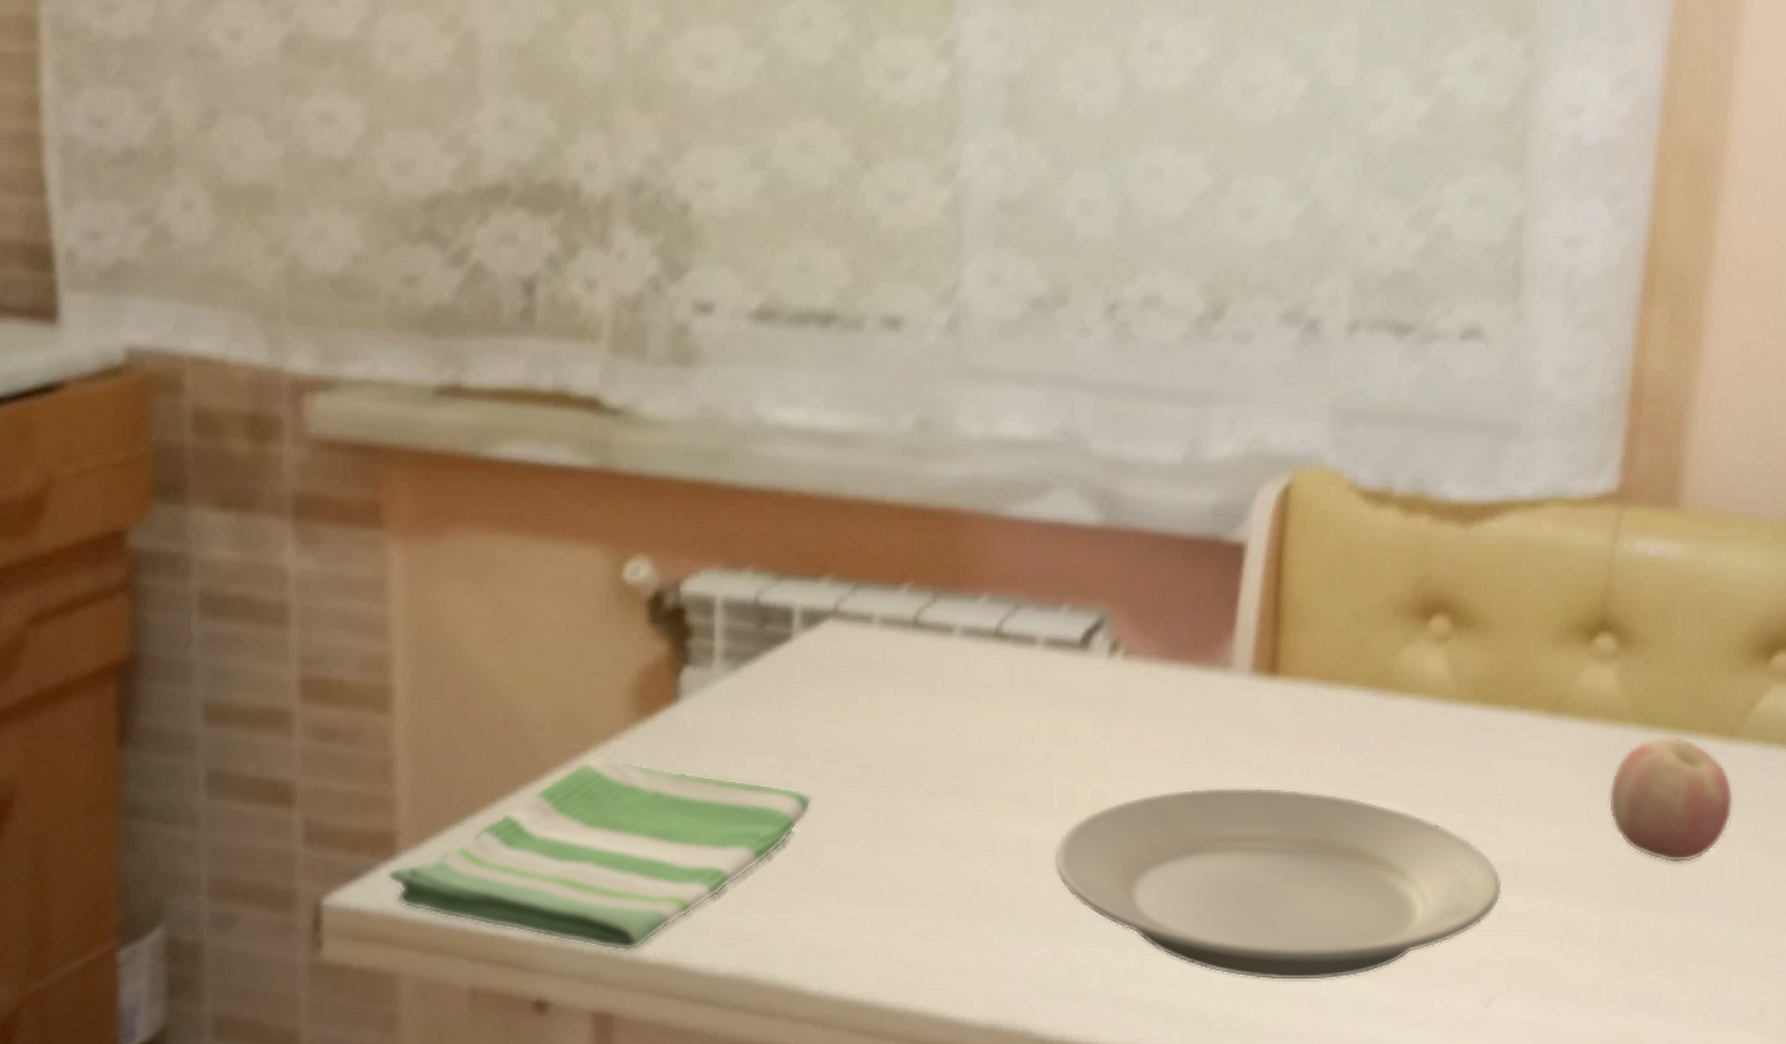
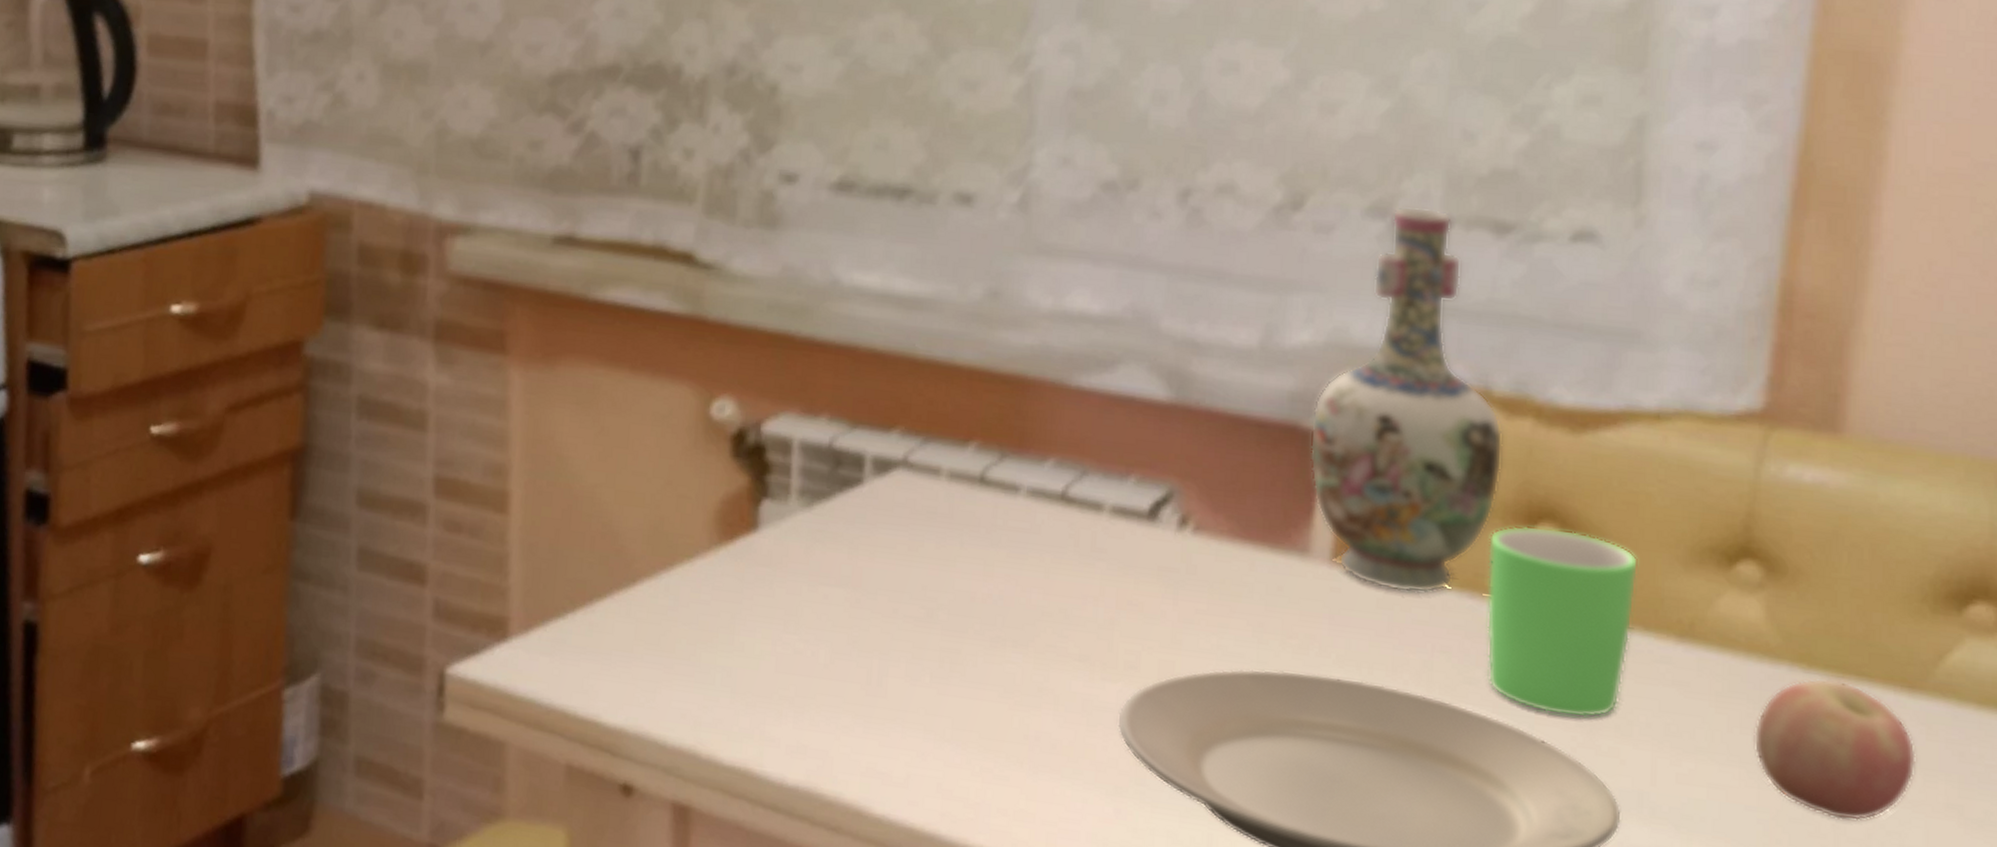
dish towel: present [387,756,813,951] -> none [500,571,880,752]
vase: none [1231,311,1403,697] -> present [1309,206,1503,594]
mug: none [1388,619,1517,799] -> present [1486,525,1639,718]

